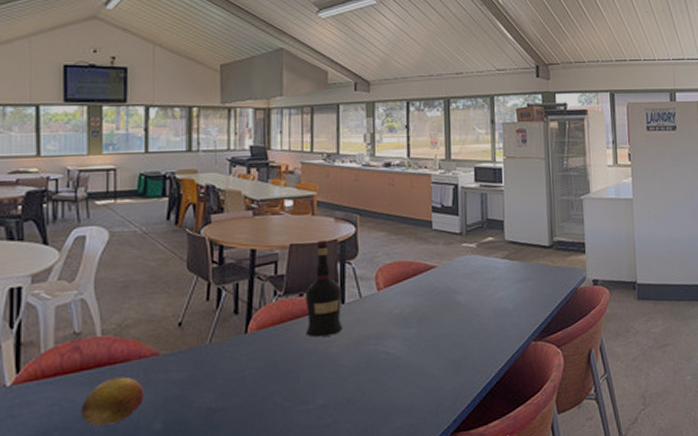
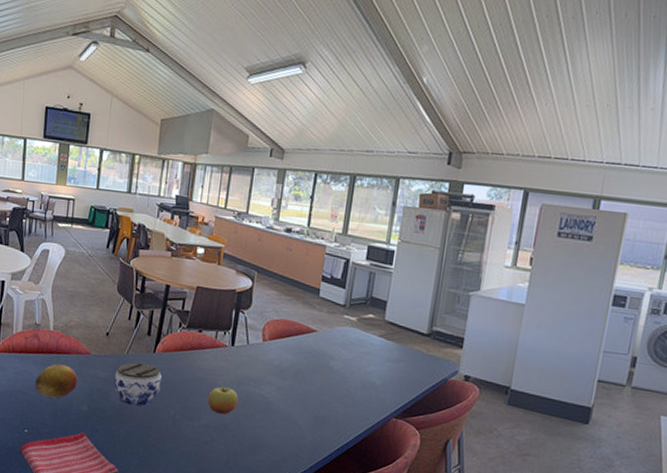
jar: none [196,348,261,407] -> present [114,363,162,406]
liquor: present [304,240,343,338] -> none [199,288,234,371]
apple: none [322,353,359,387] -> present [207,386,239,415]

